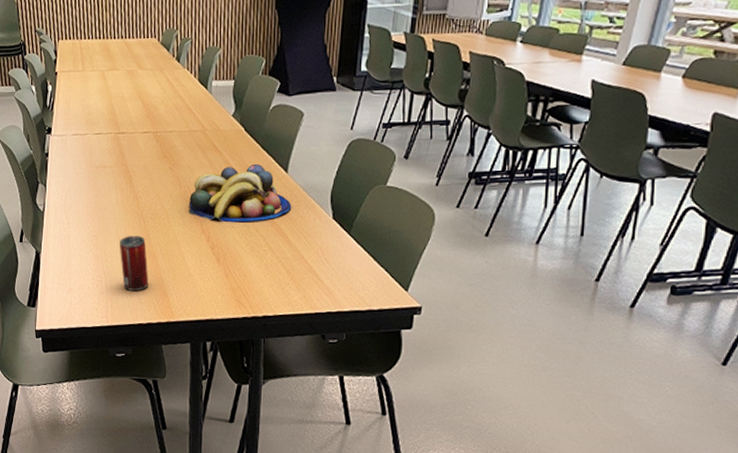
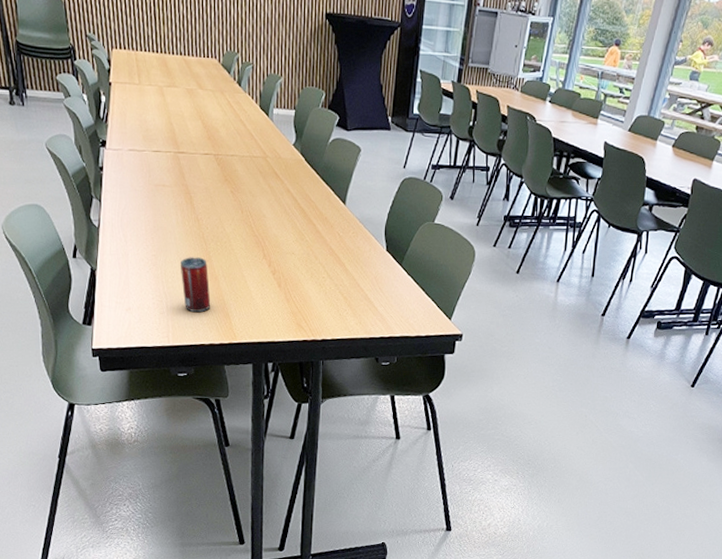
fruit bowl: present [188,163,292,223] -> none [250,193,349,250]

